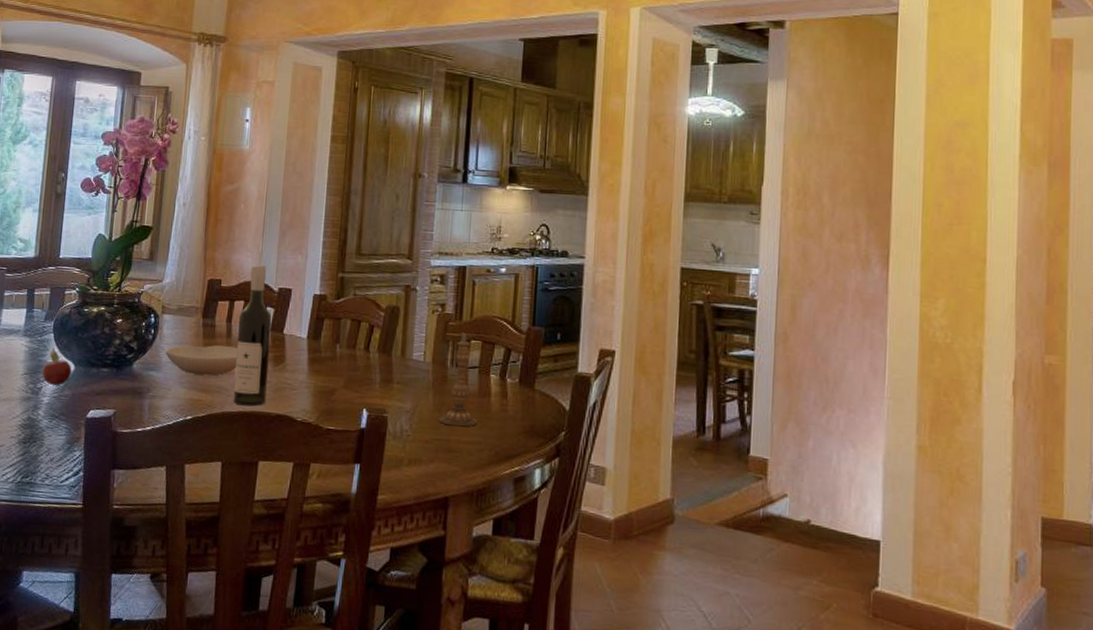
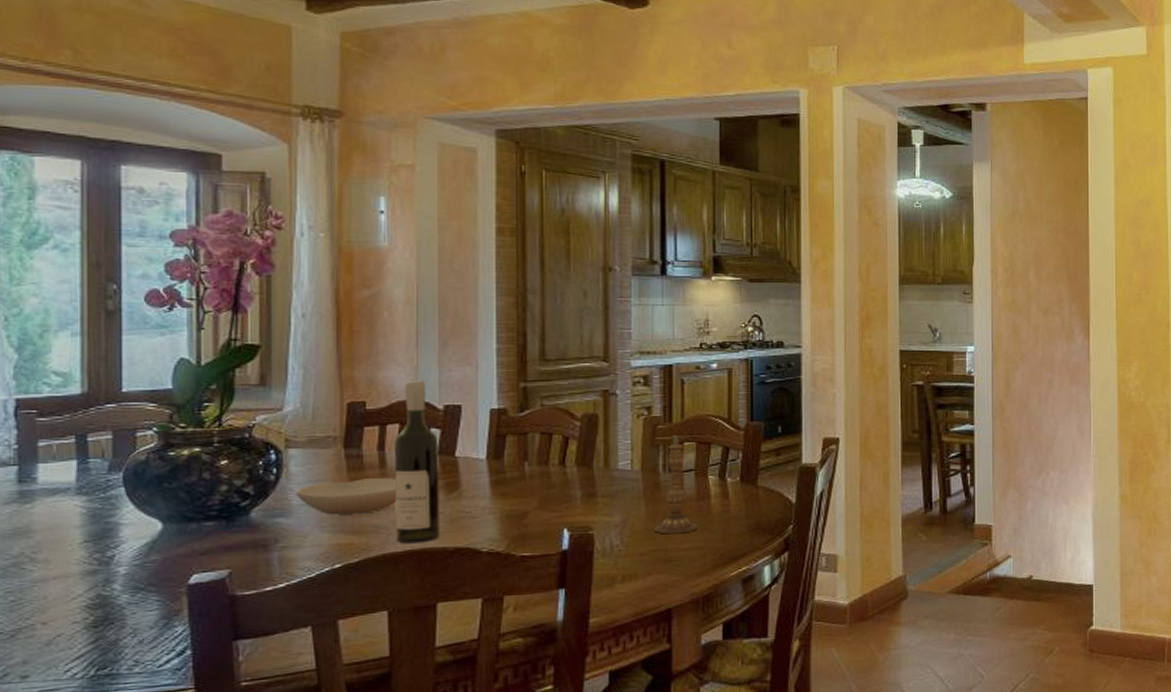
fruit: present [41,346,72,387] -> none [112,503,158,552]

